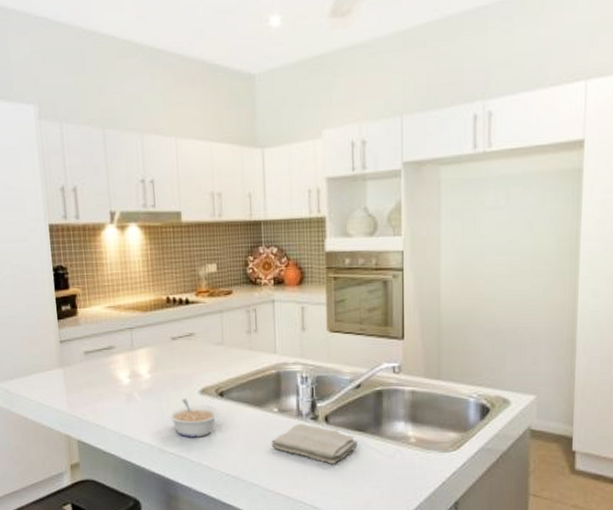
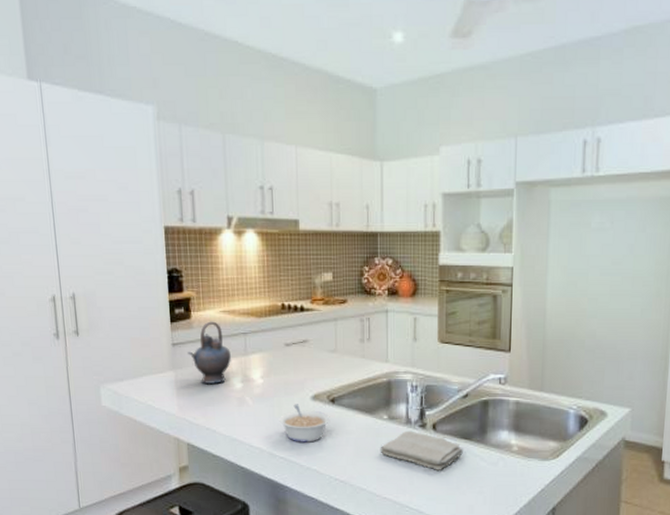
teapot: none [75,317,118,381] -> present [187,321,231,385]

